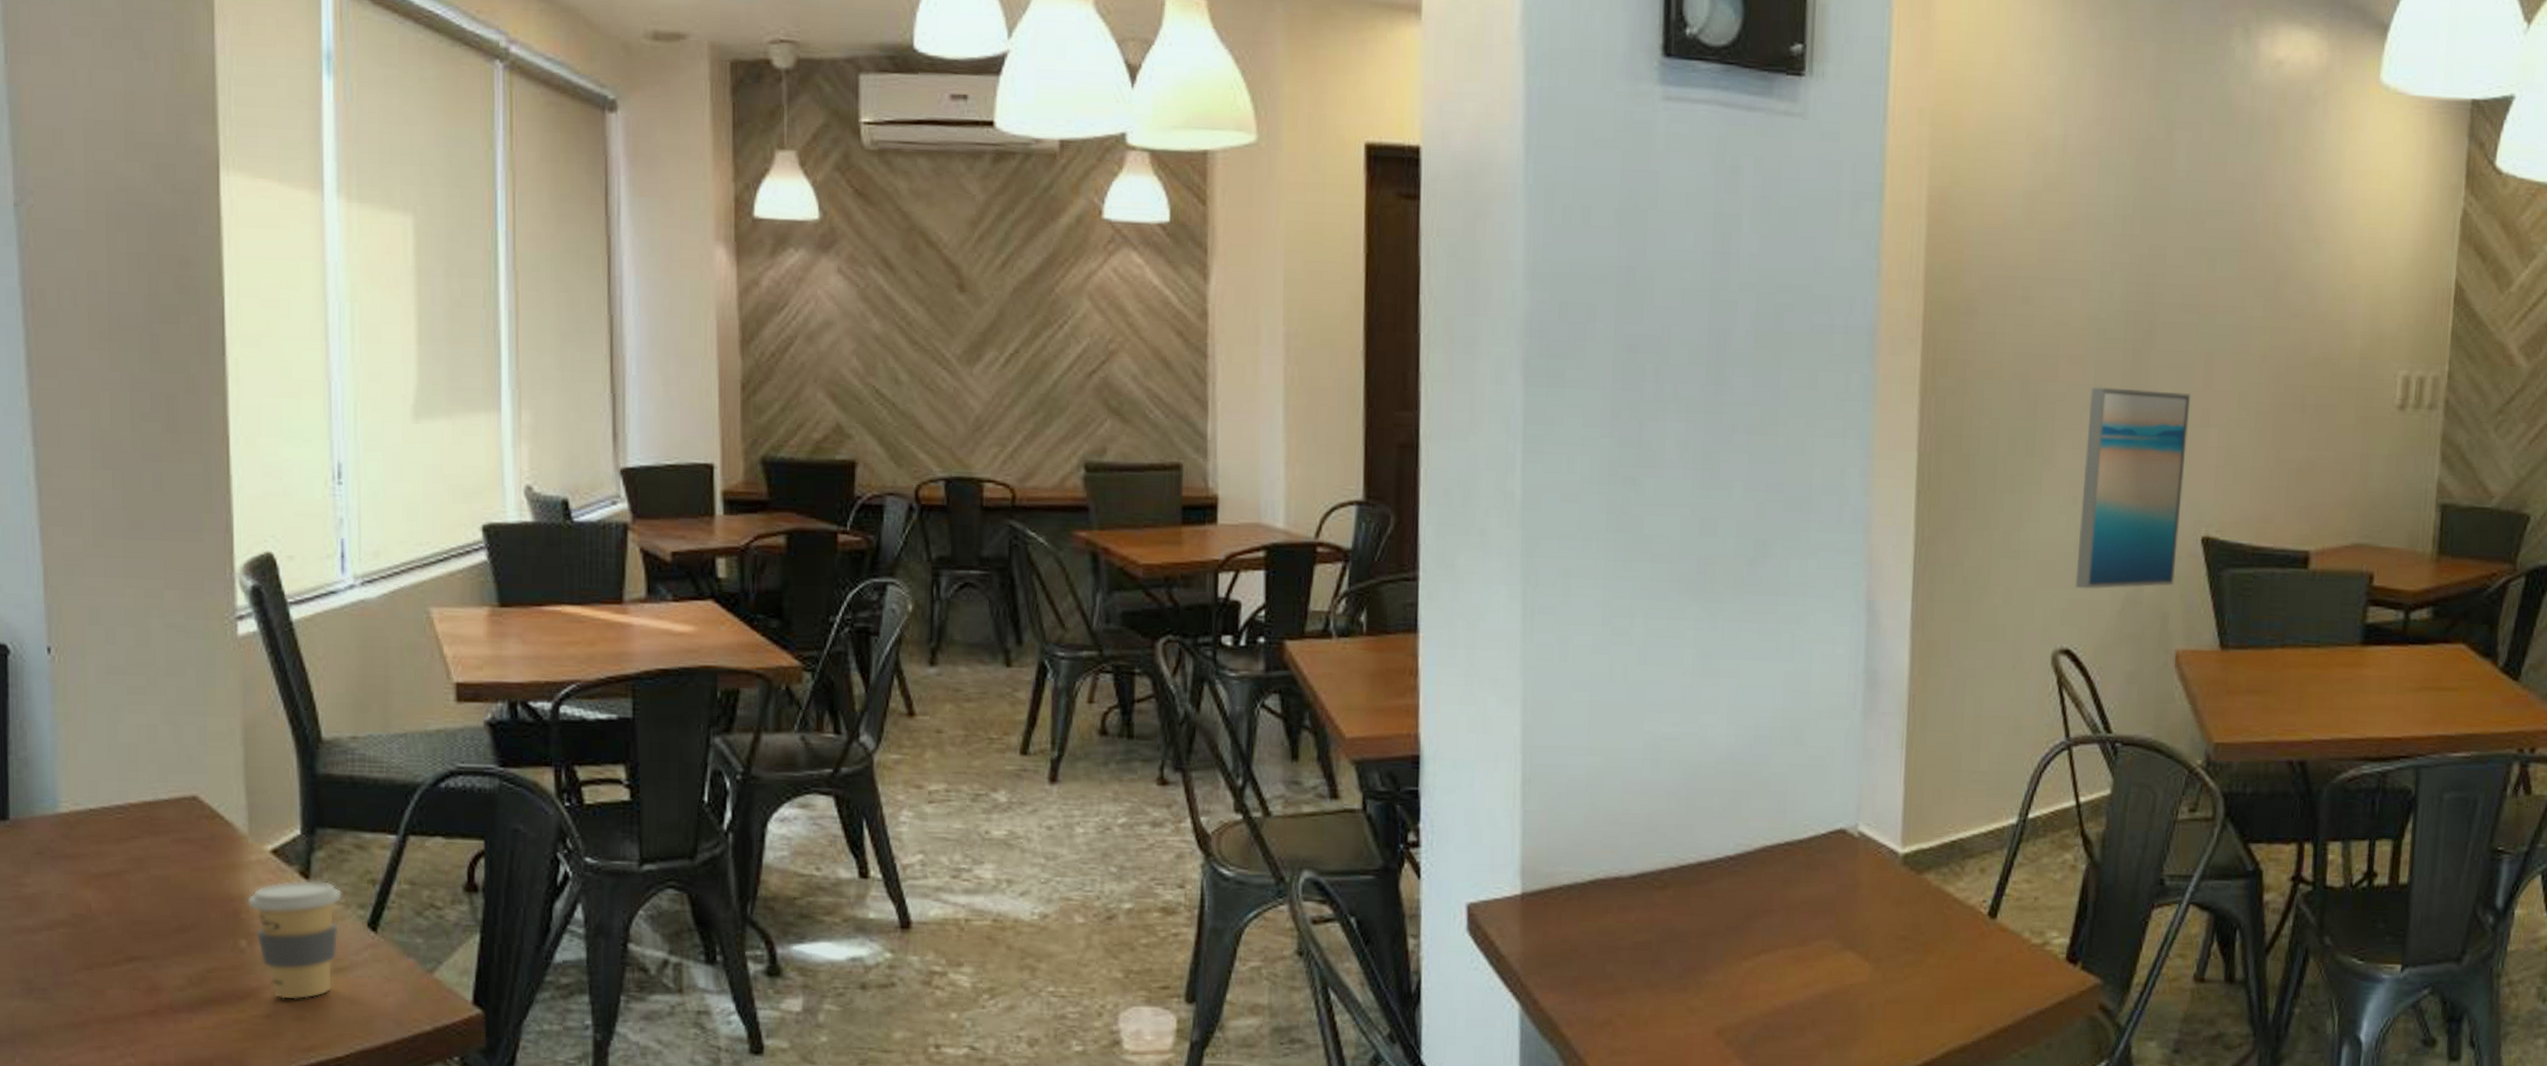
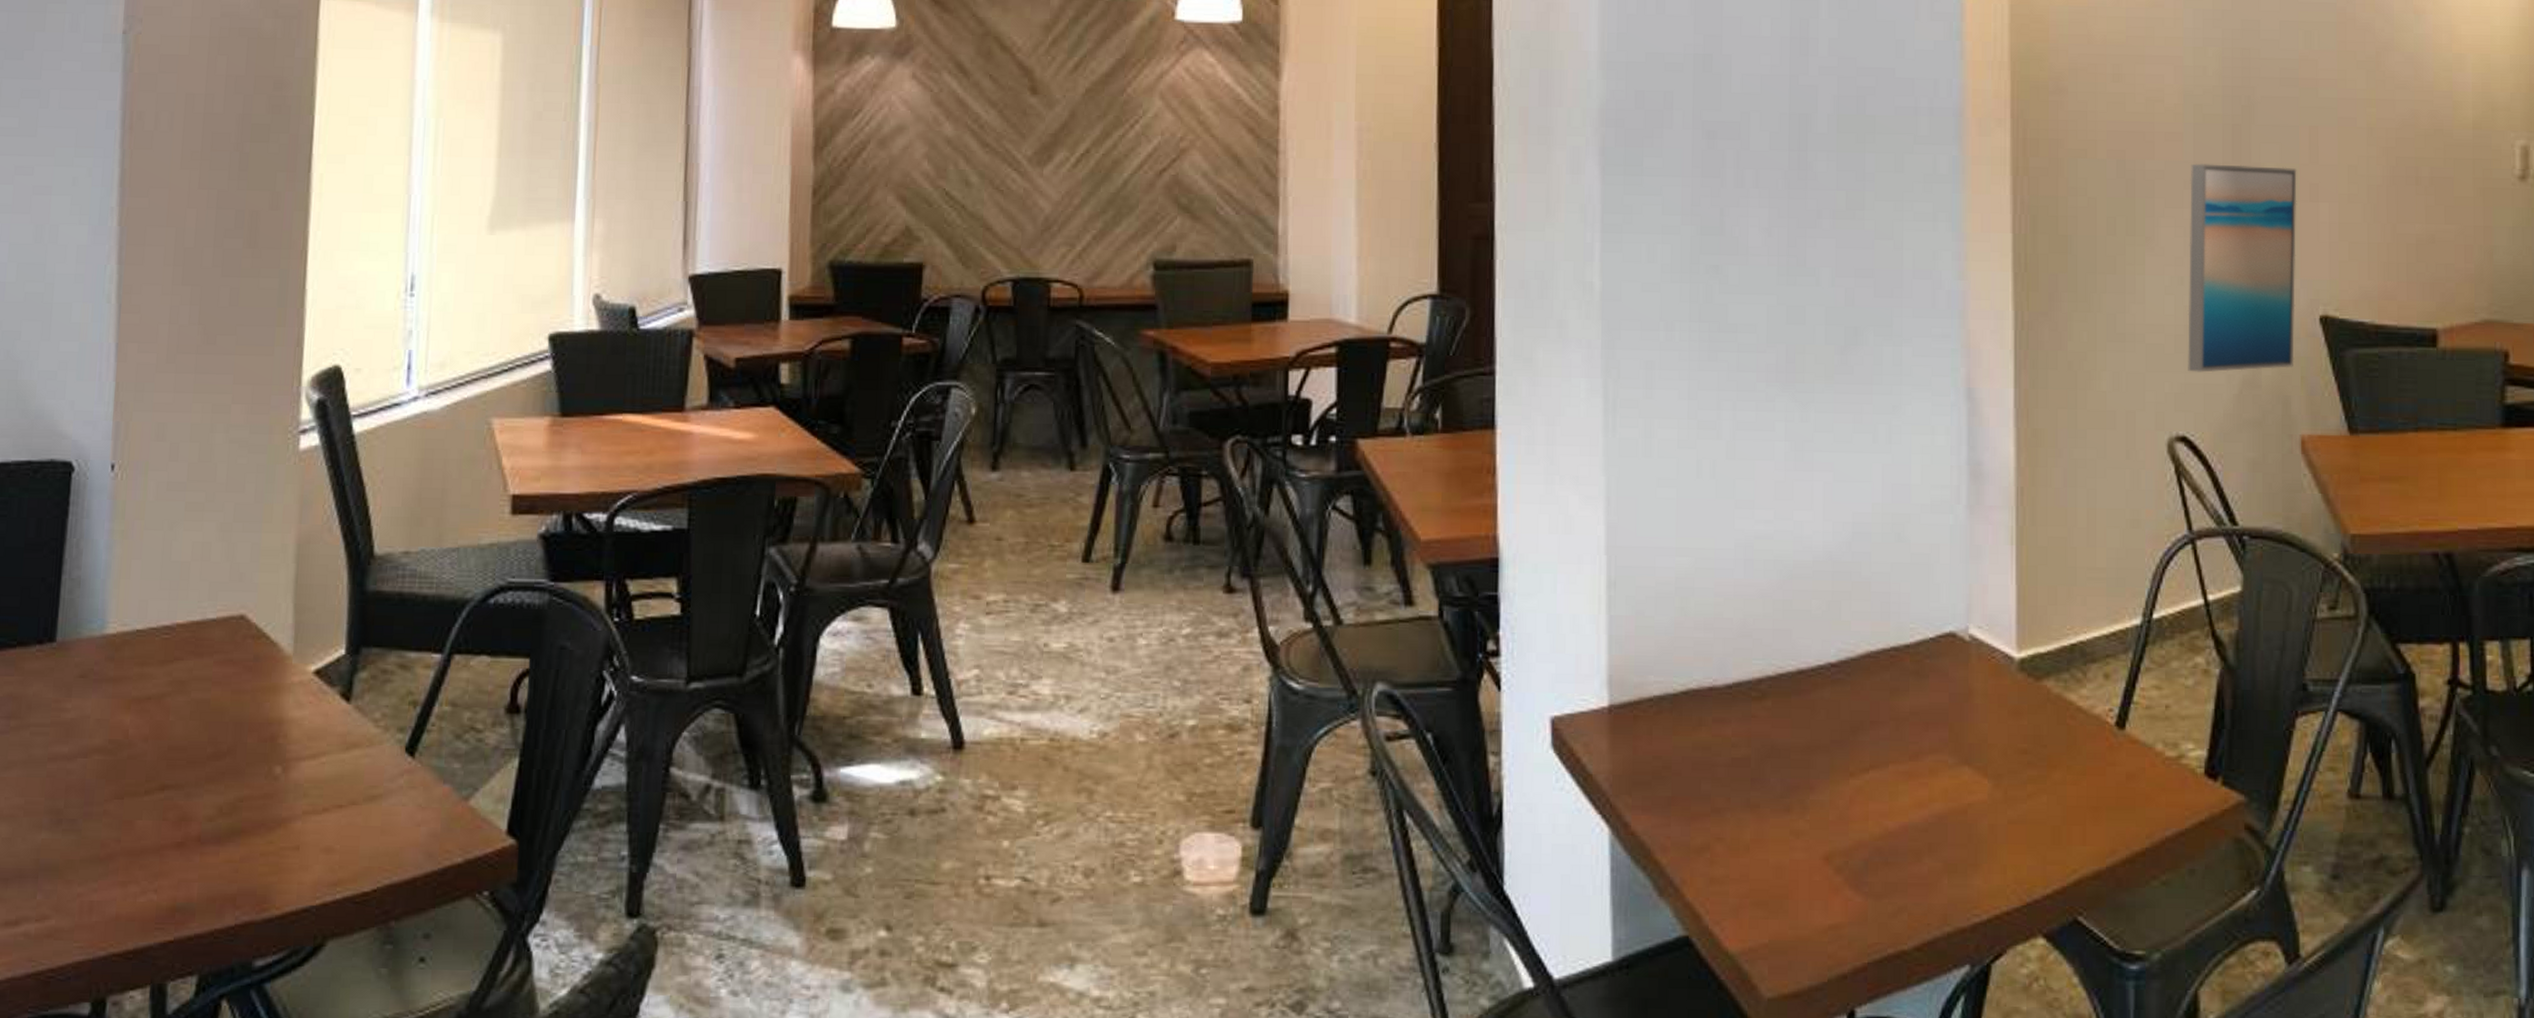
coffee cup: present [247,880,343,1000] -> none [285,702,383,830]

